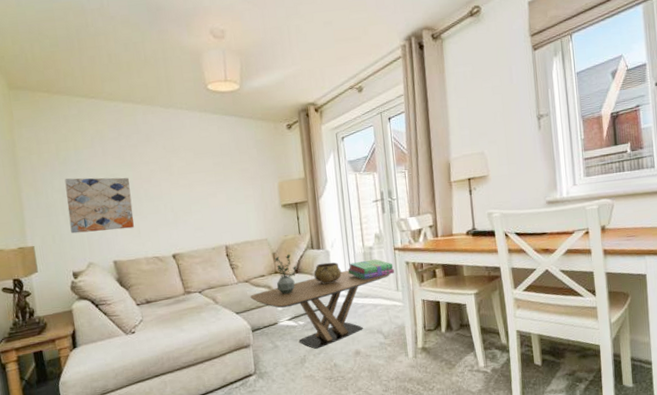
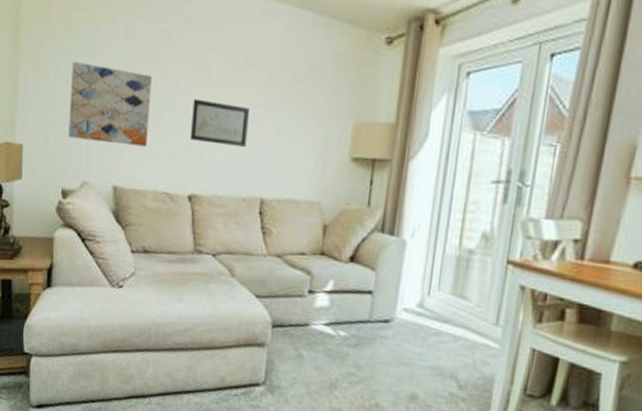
wall art: none [163,186,208,216] -> present [189,98,249,147]
coffee table: present [250,270,391,349] -> none [279,274,493,376]
potted plant: present [274,254,298,295] -> none [318,231,355,289]
decorative bowl: present [313,262,342,285] -> none [375,256,418,290]
stack of books: present [347,259,395,280] -> none [427,266,500,299]

